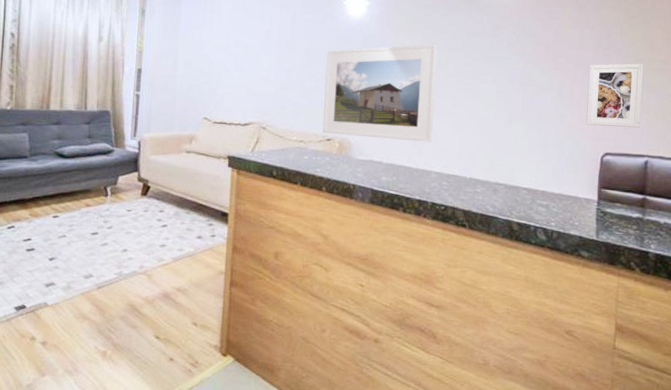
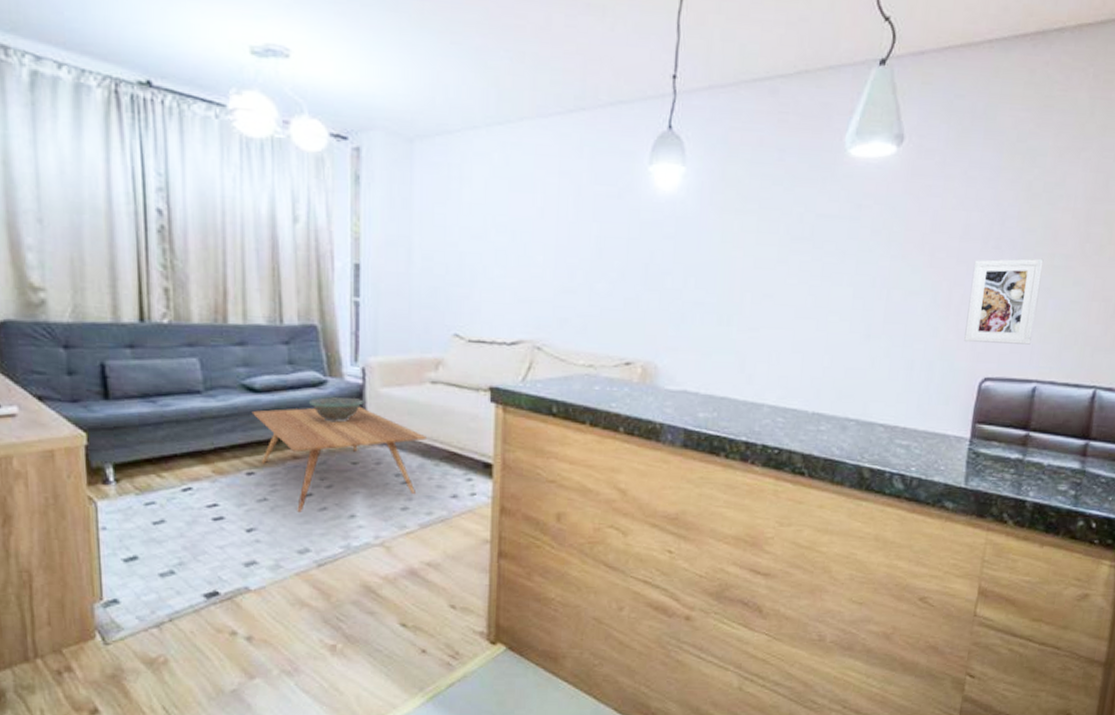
coffee table: none [60,168,181,246] -> present [251,406,426,512]
decorative bowl: none [99,161,138,181] -> present [308,396,364,423]
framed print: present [322,44,437,142] -> none [619,230,777,366]

